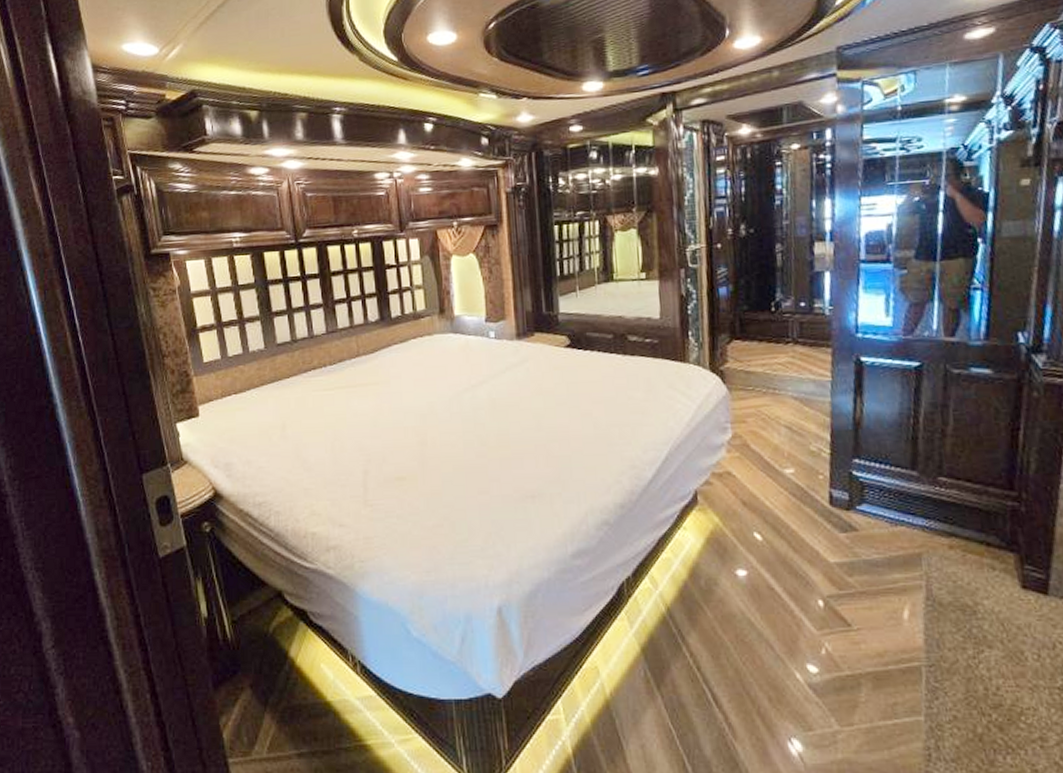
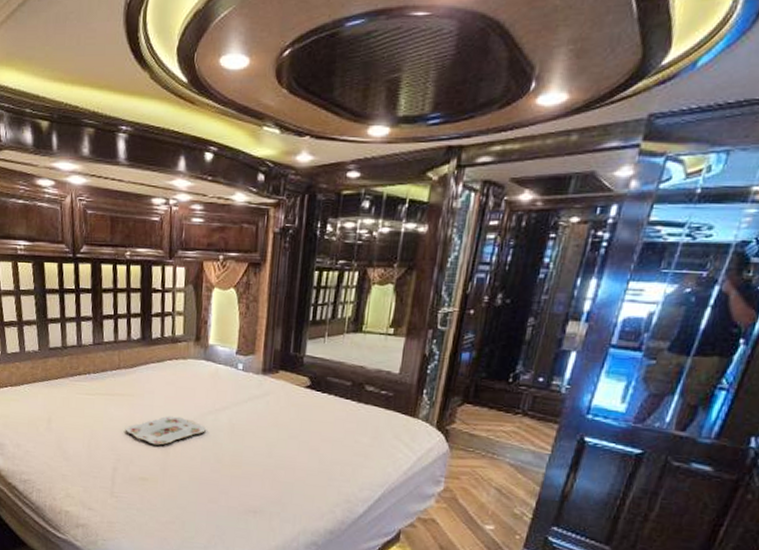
serving tray: none [374,400,464,437] -> present [126,415,206,445]

